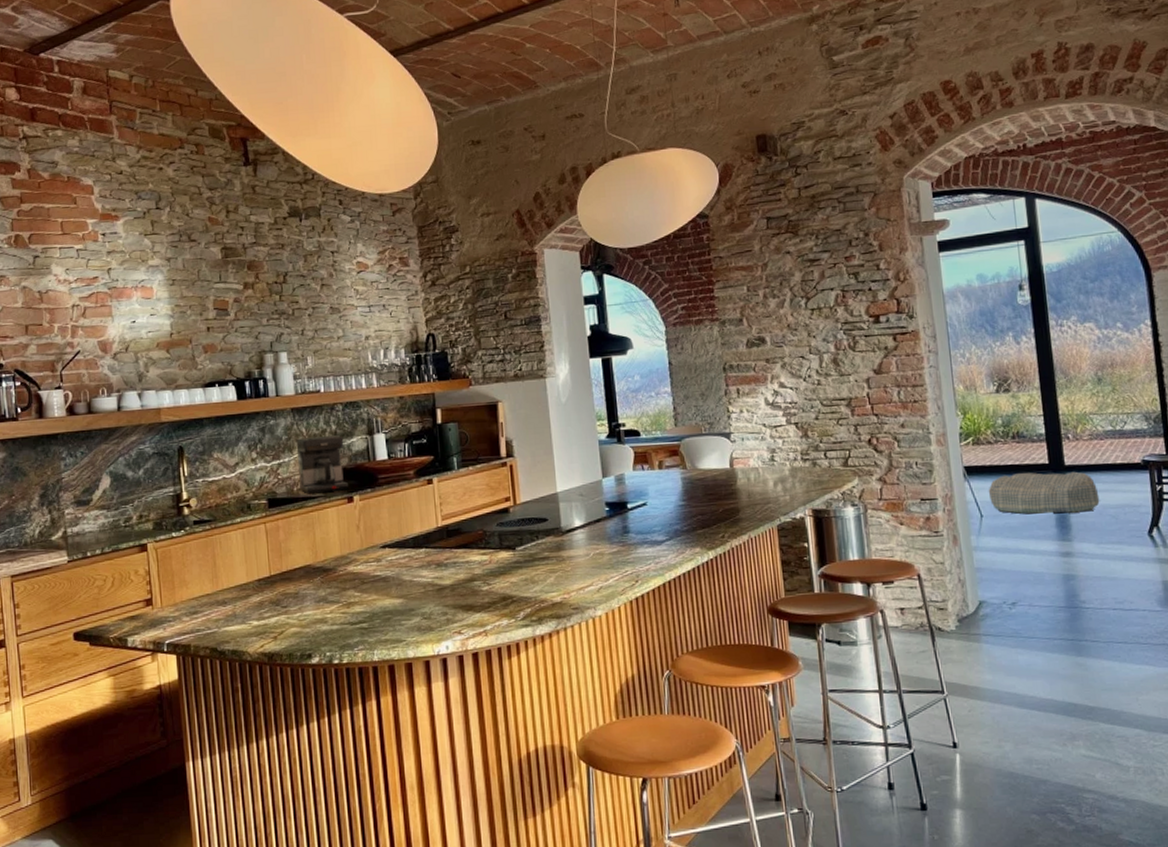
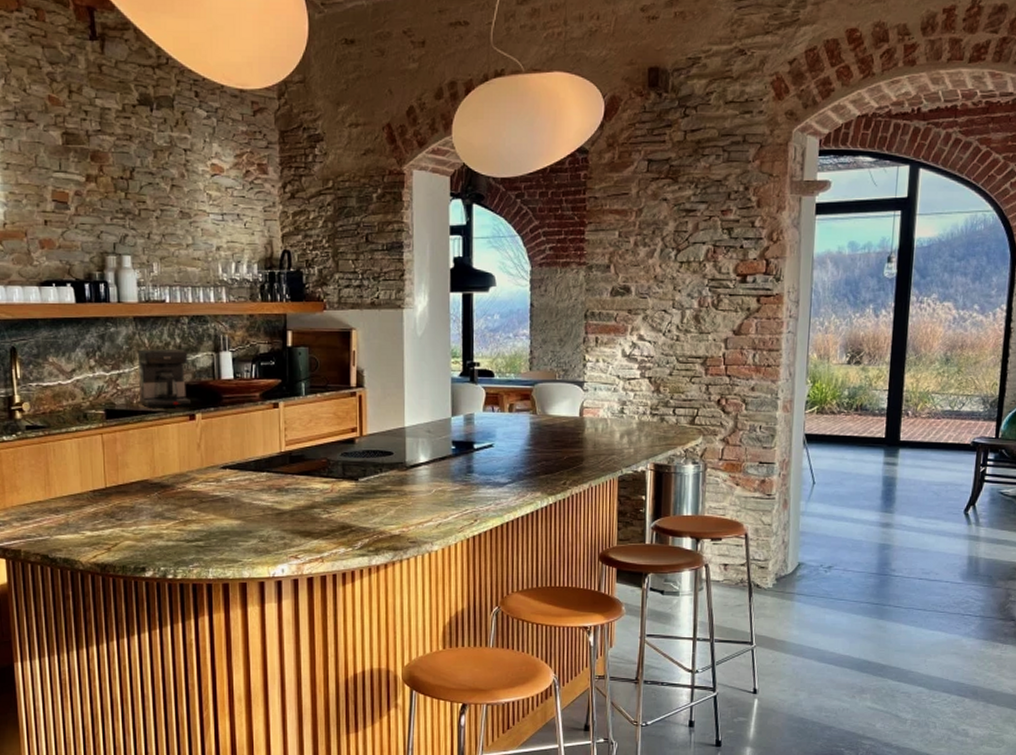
dog bed: present [988,471,1100,514] -> none [823,445,926,488]

